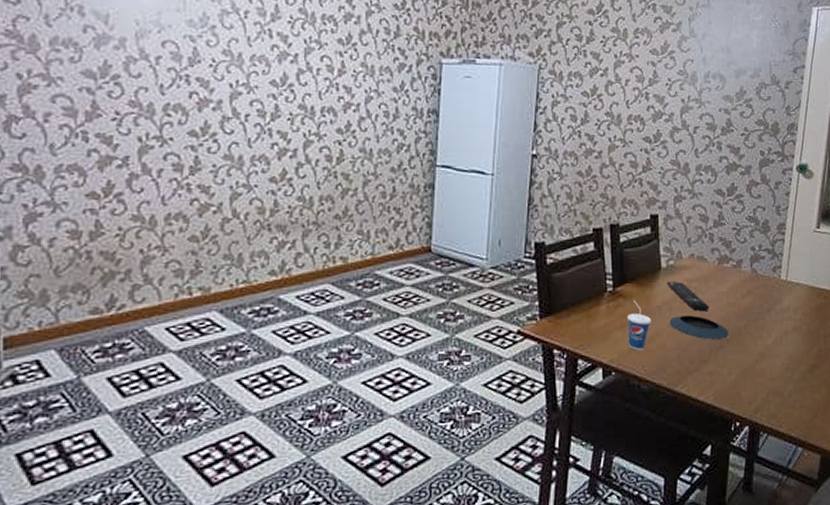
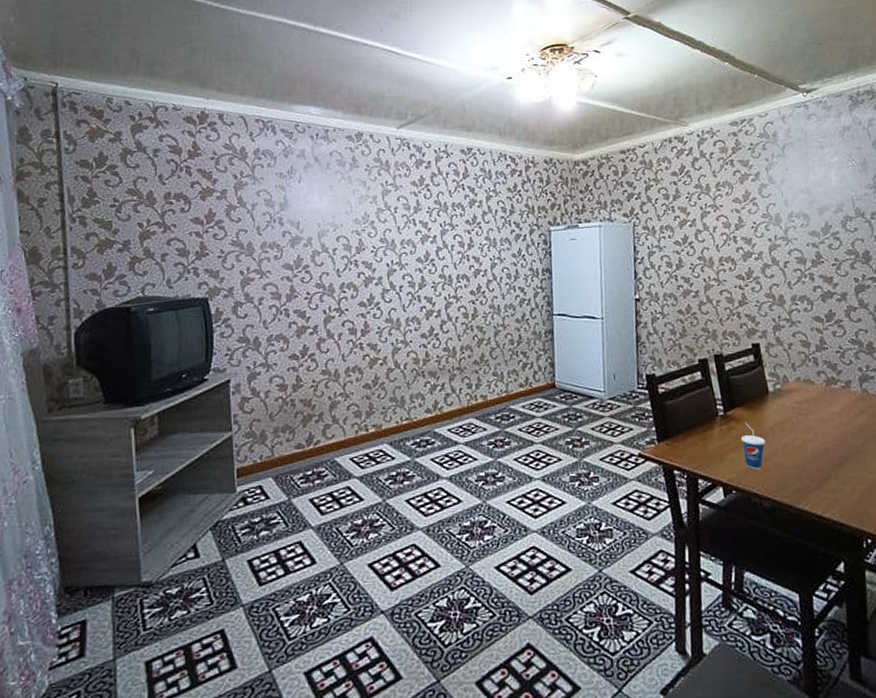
remote control: present [666,282,709,311] -> none [776,404,823,431]
saucer: present [669,315,729,340] -> none [783,435,847,459]

